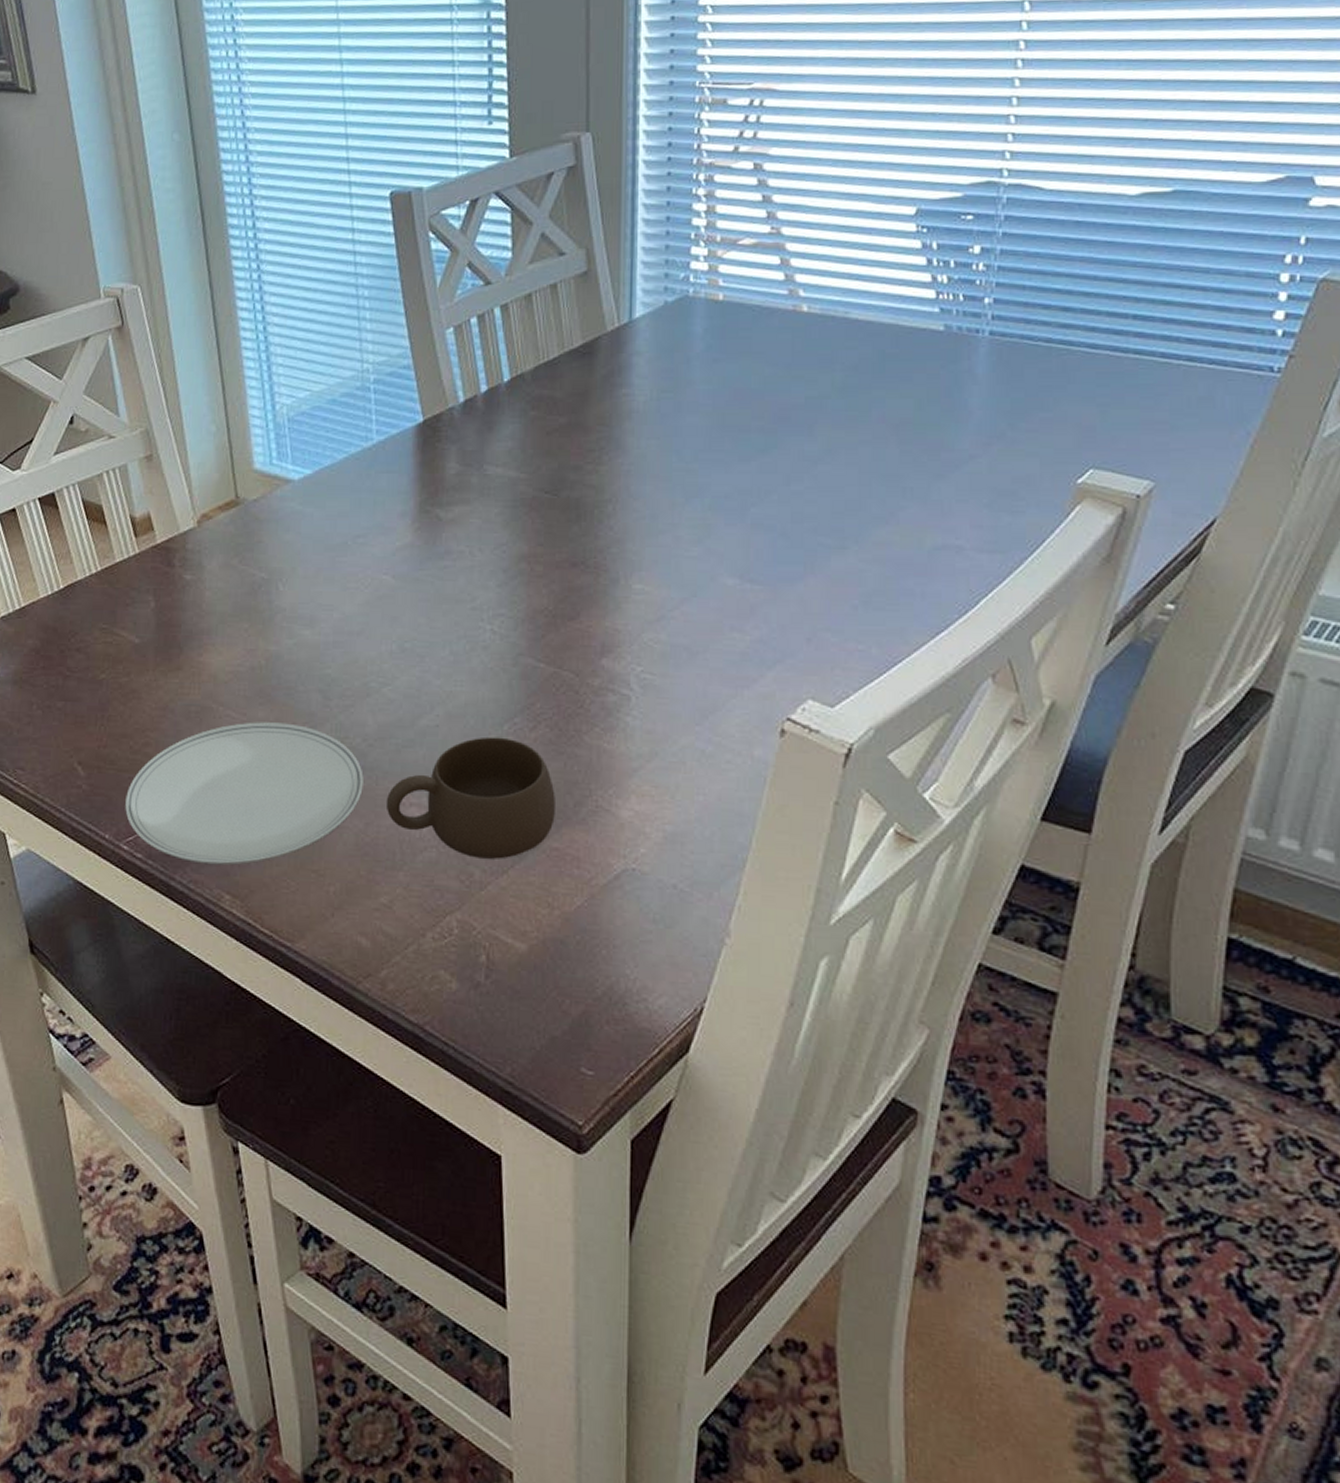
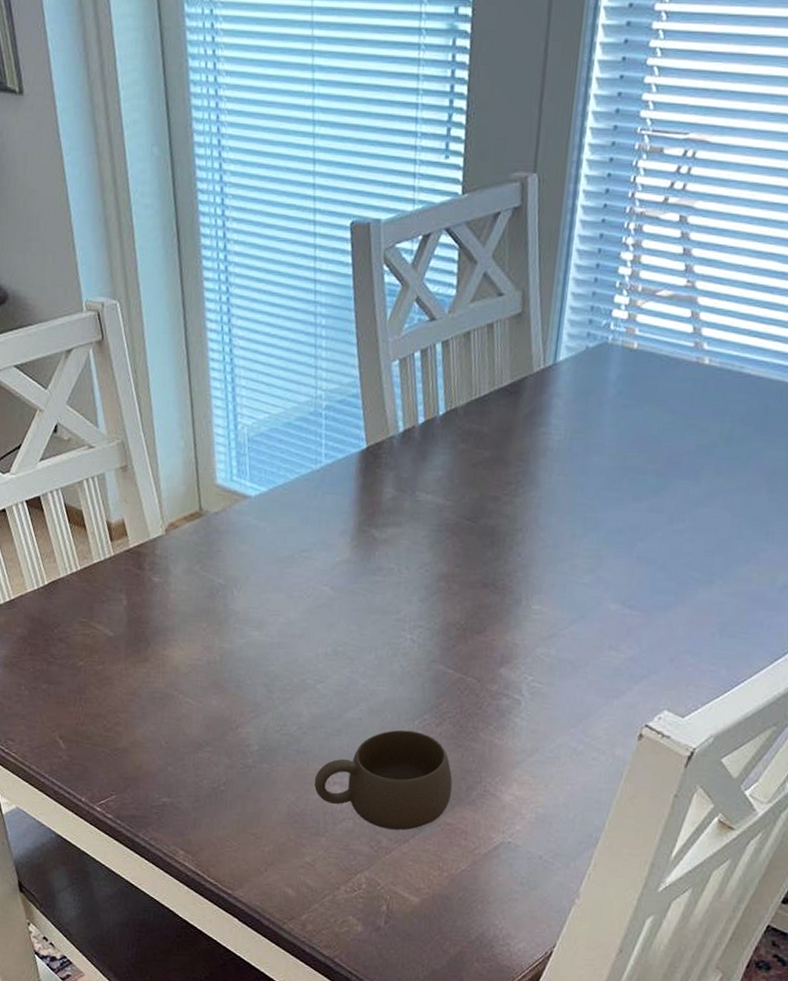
plate: present [125,722,364,866] -> none [98,708,297,827]

